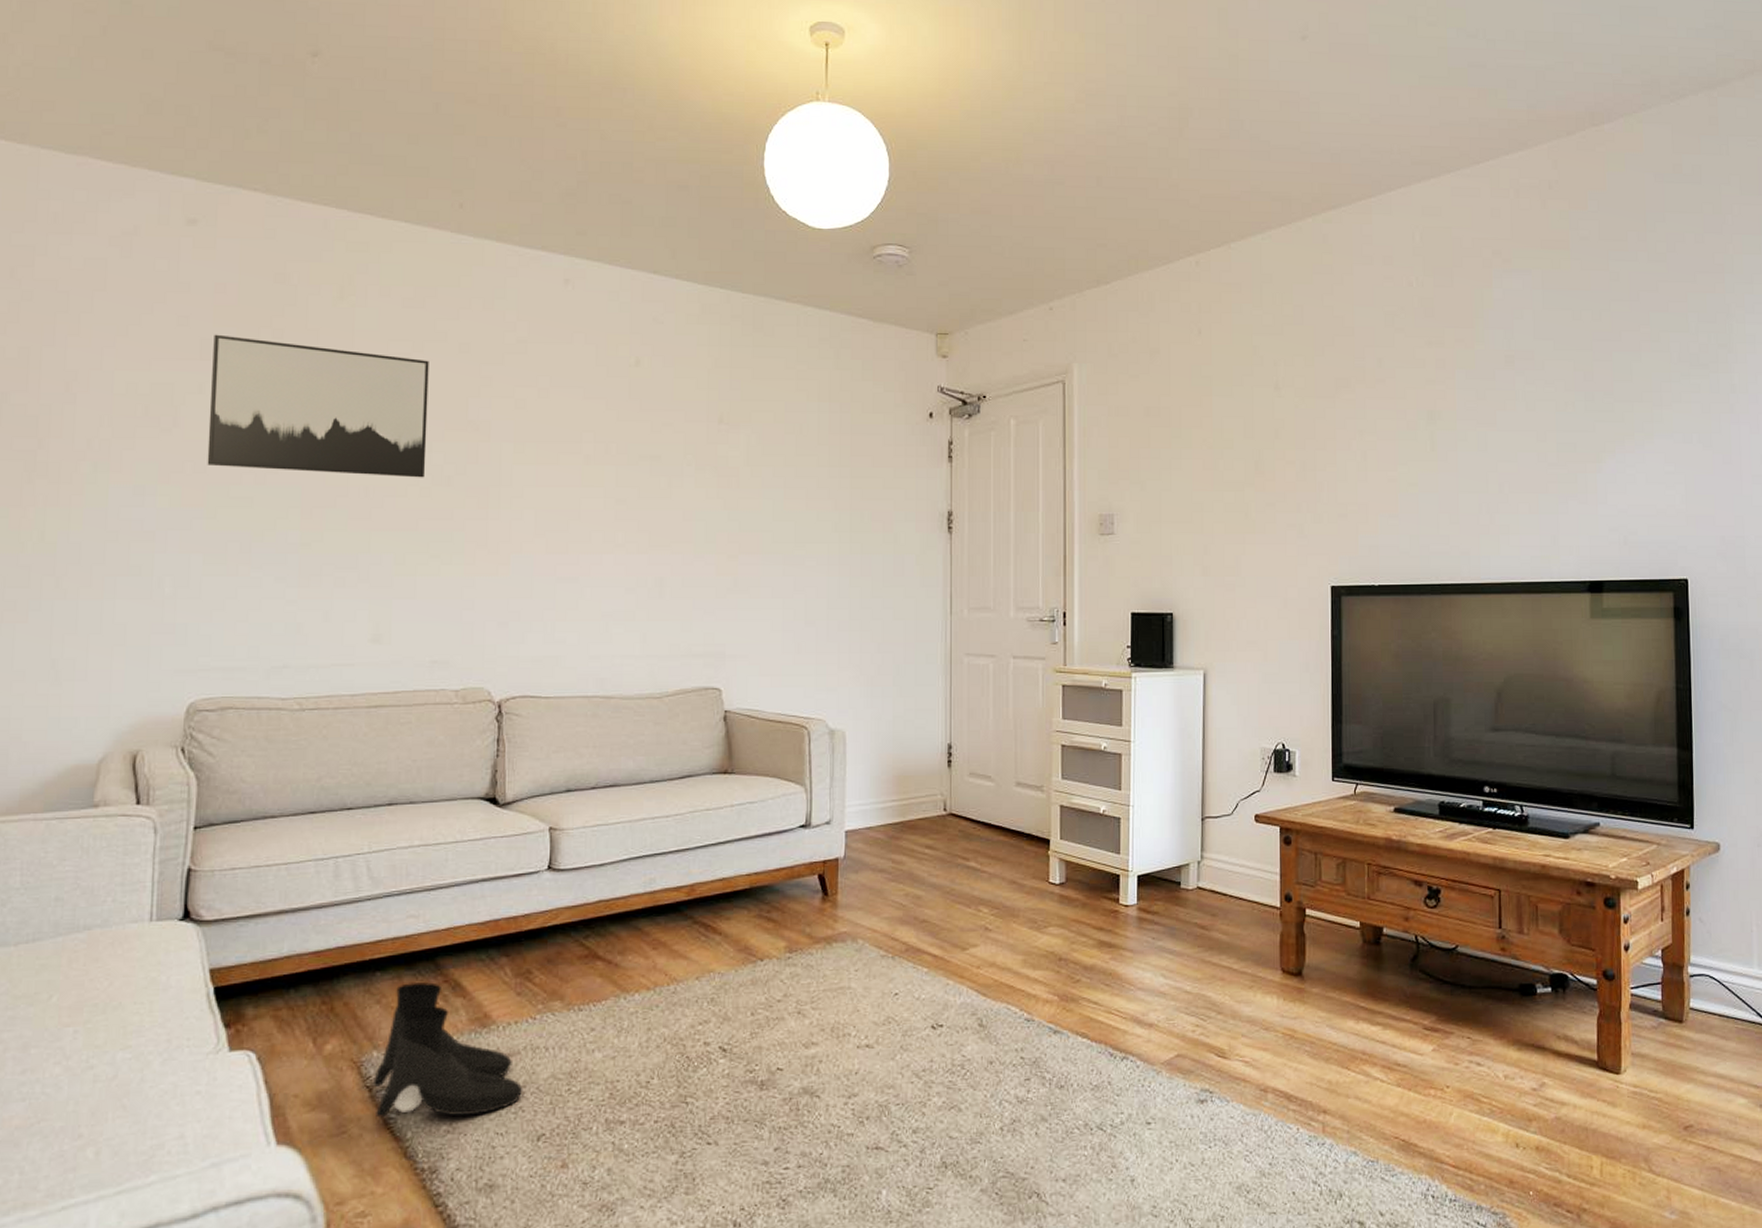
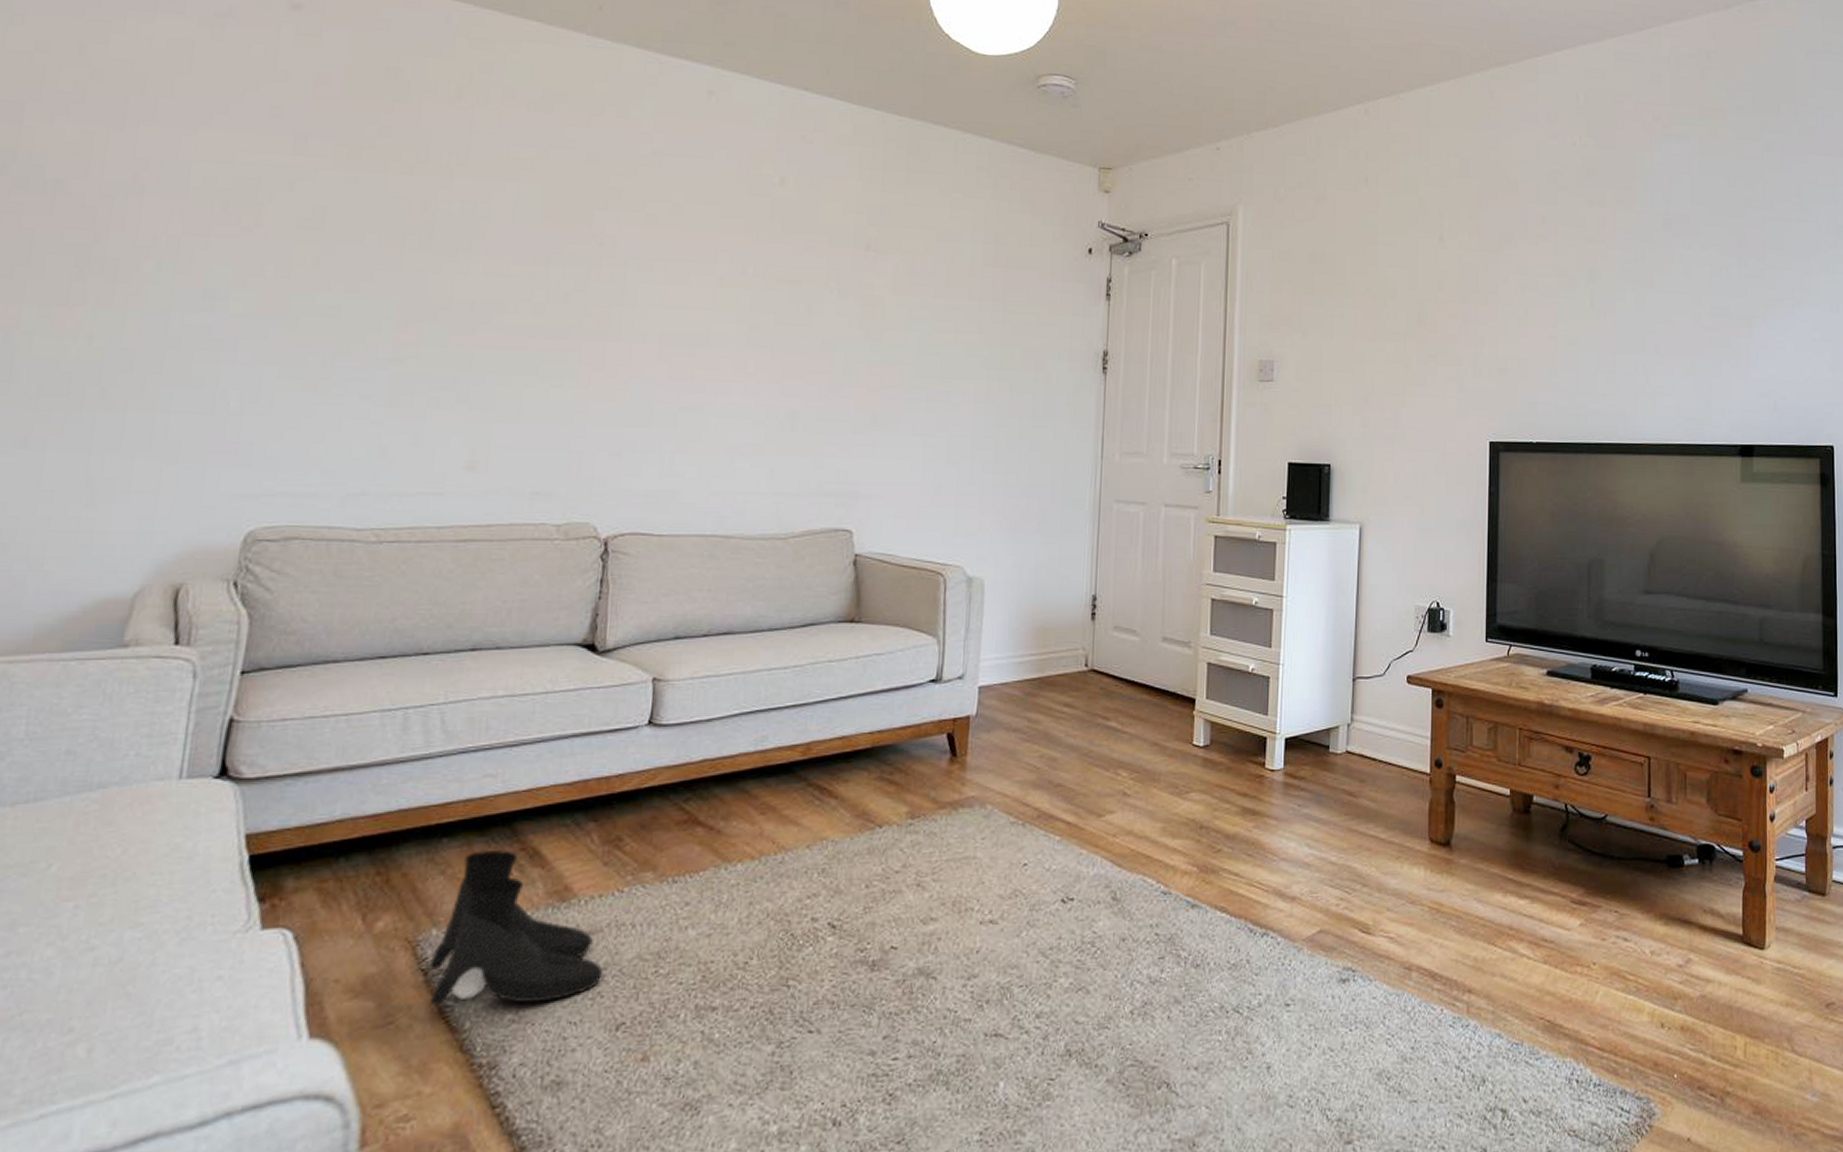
wall art: present [207,334,429,478] -> none [291,128,553,294]

